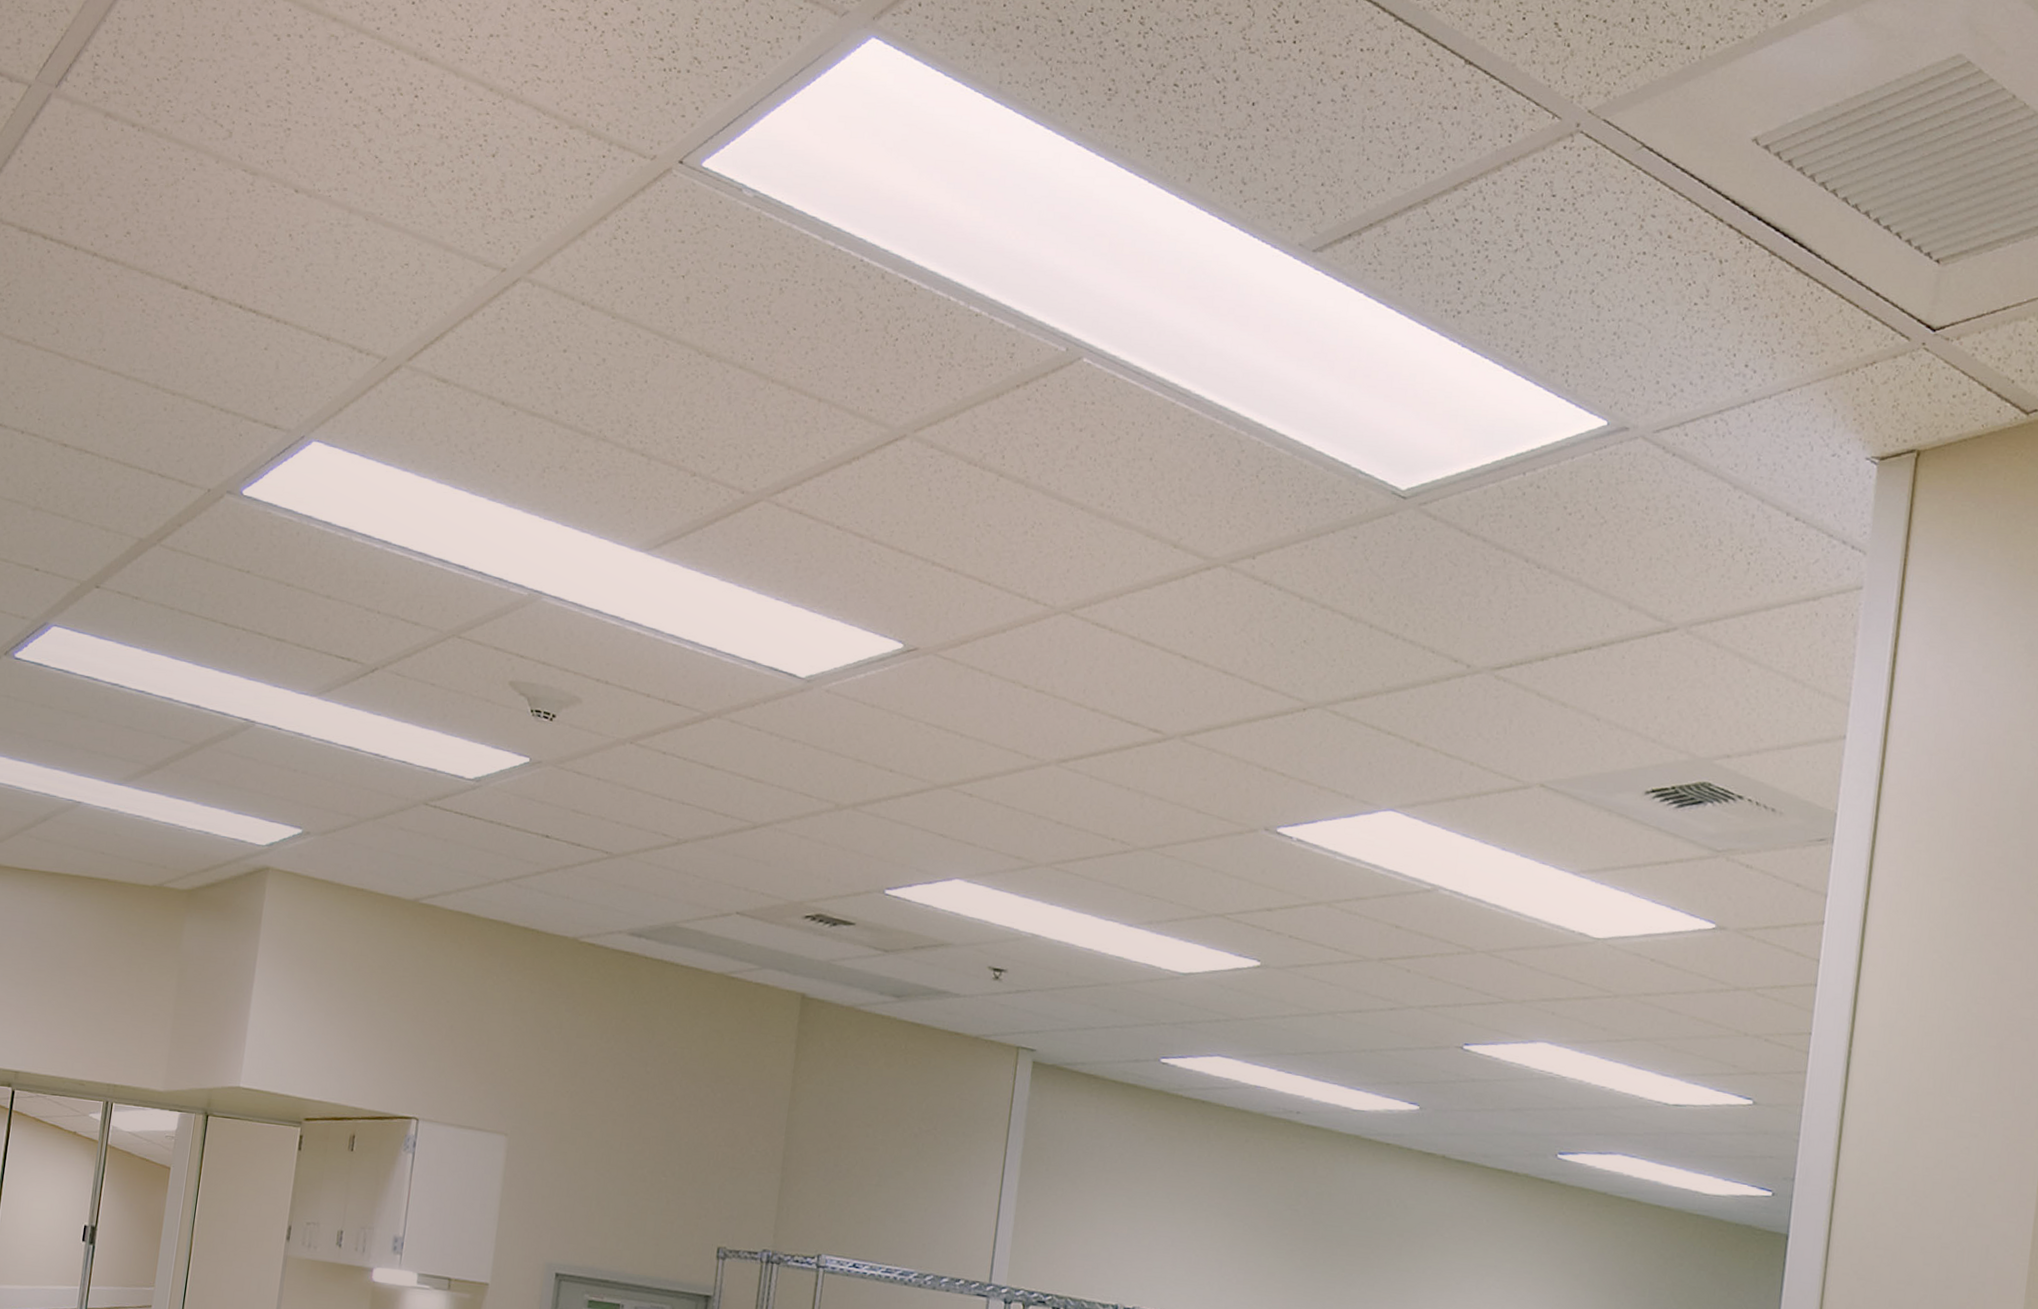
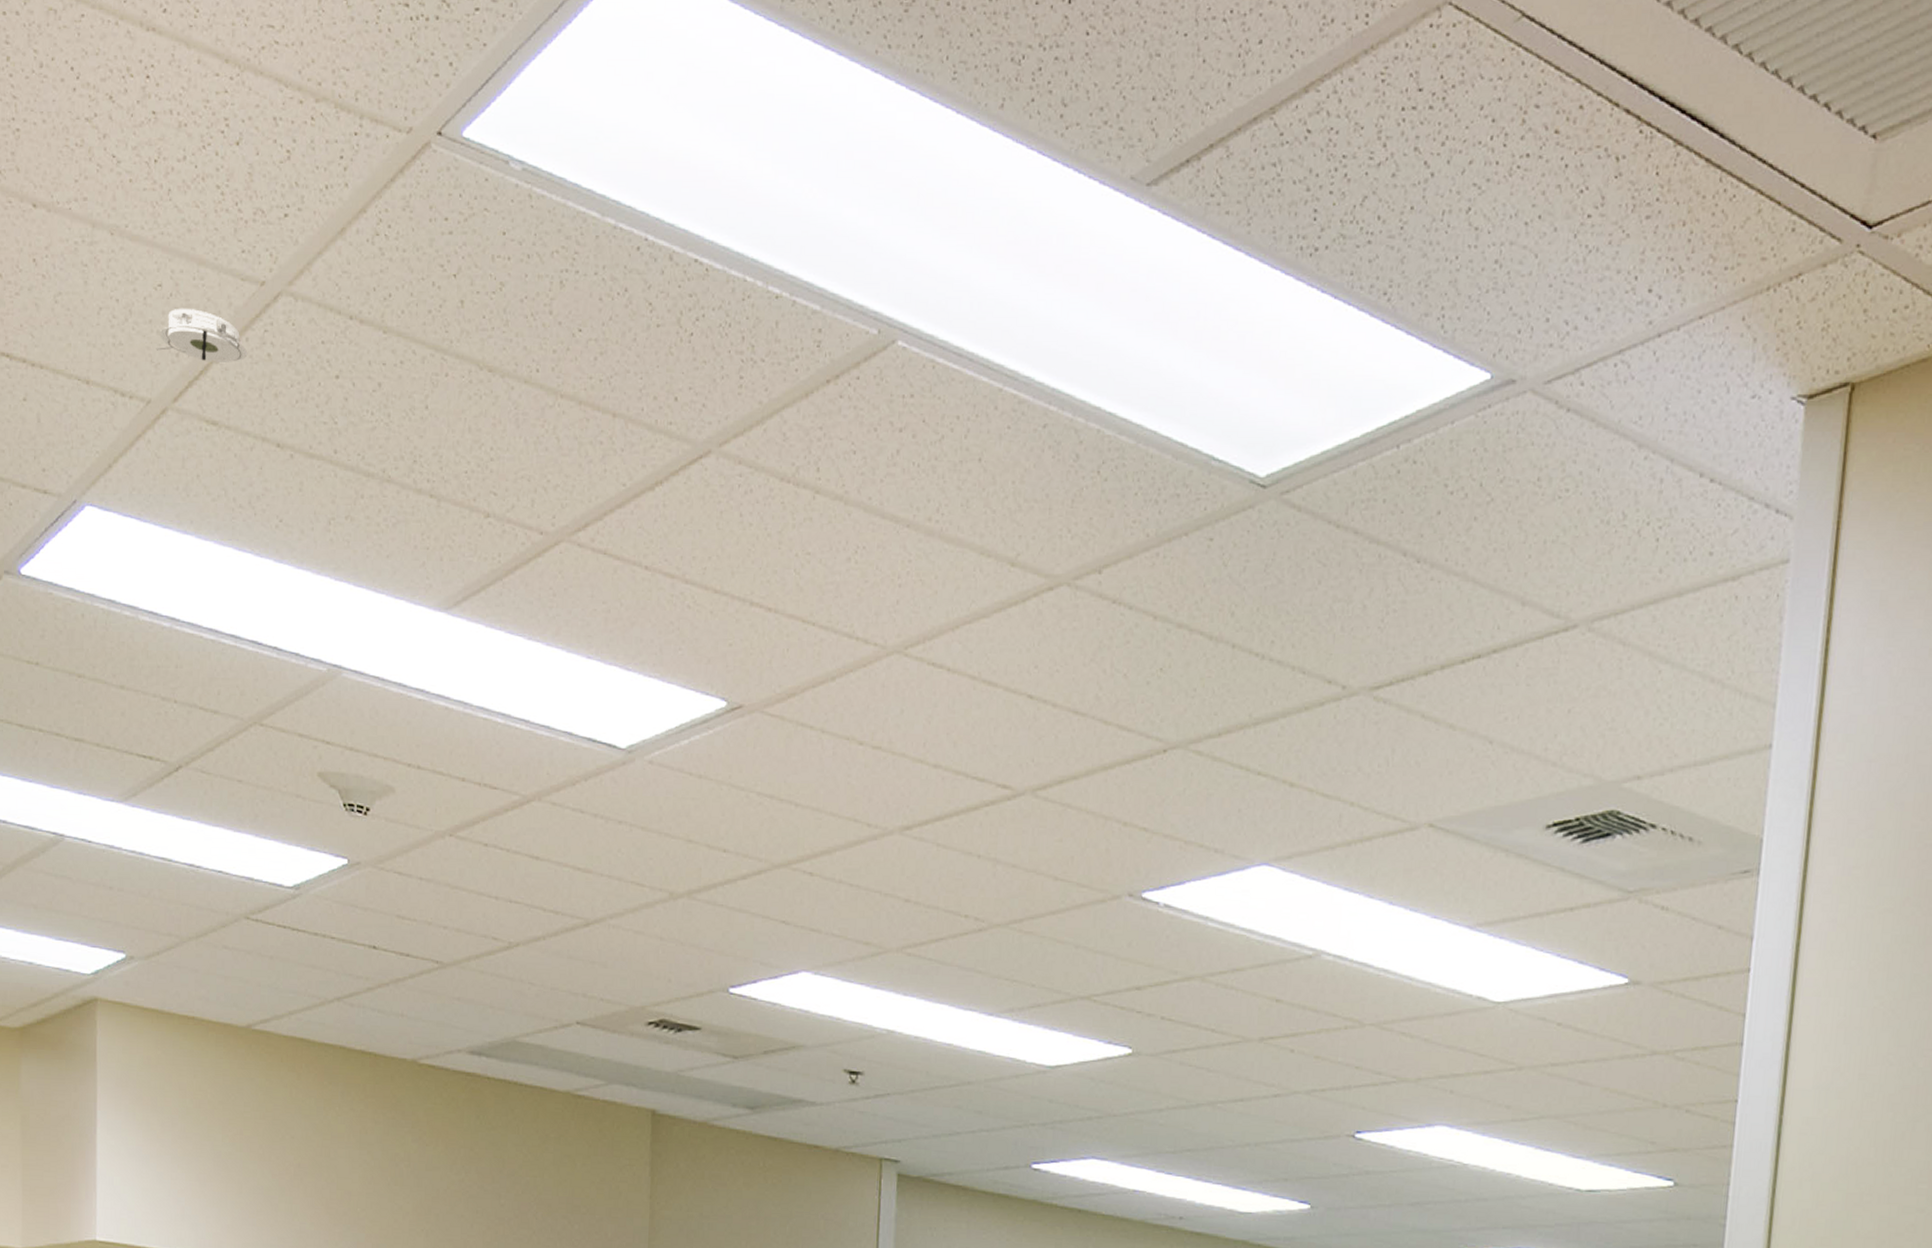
smoke detector: none [396,284,483,332] -> present [156,308,248,362]

